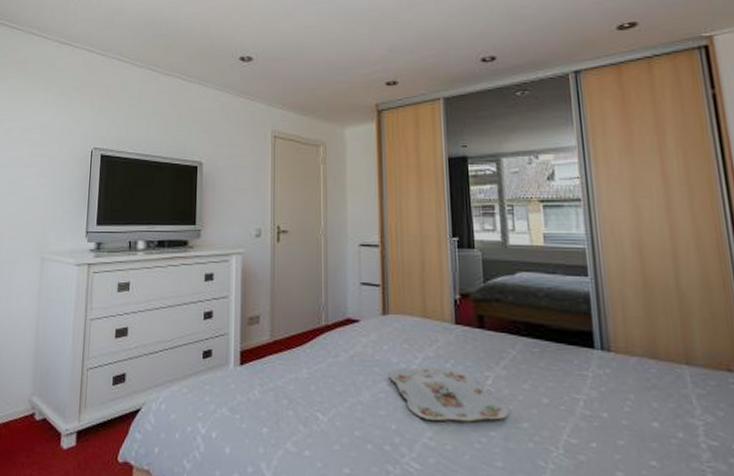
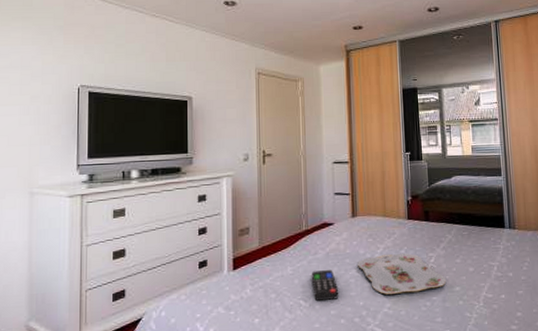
remote control: none [331,378,365,417] -> present [311,270,339,302]

